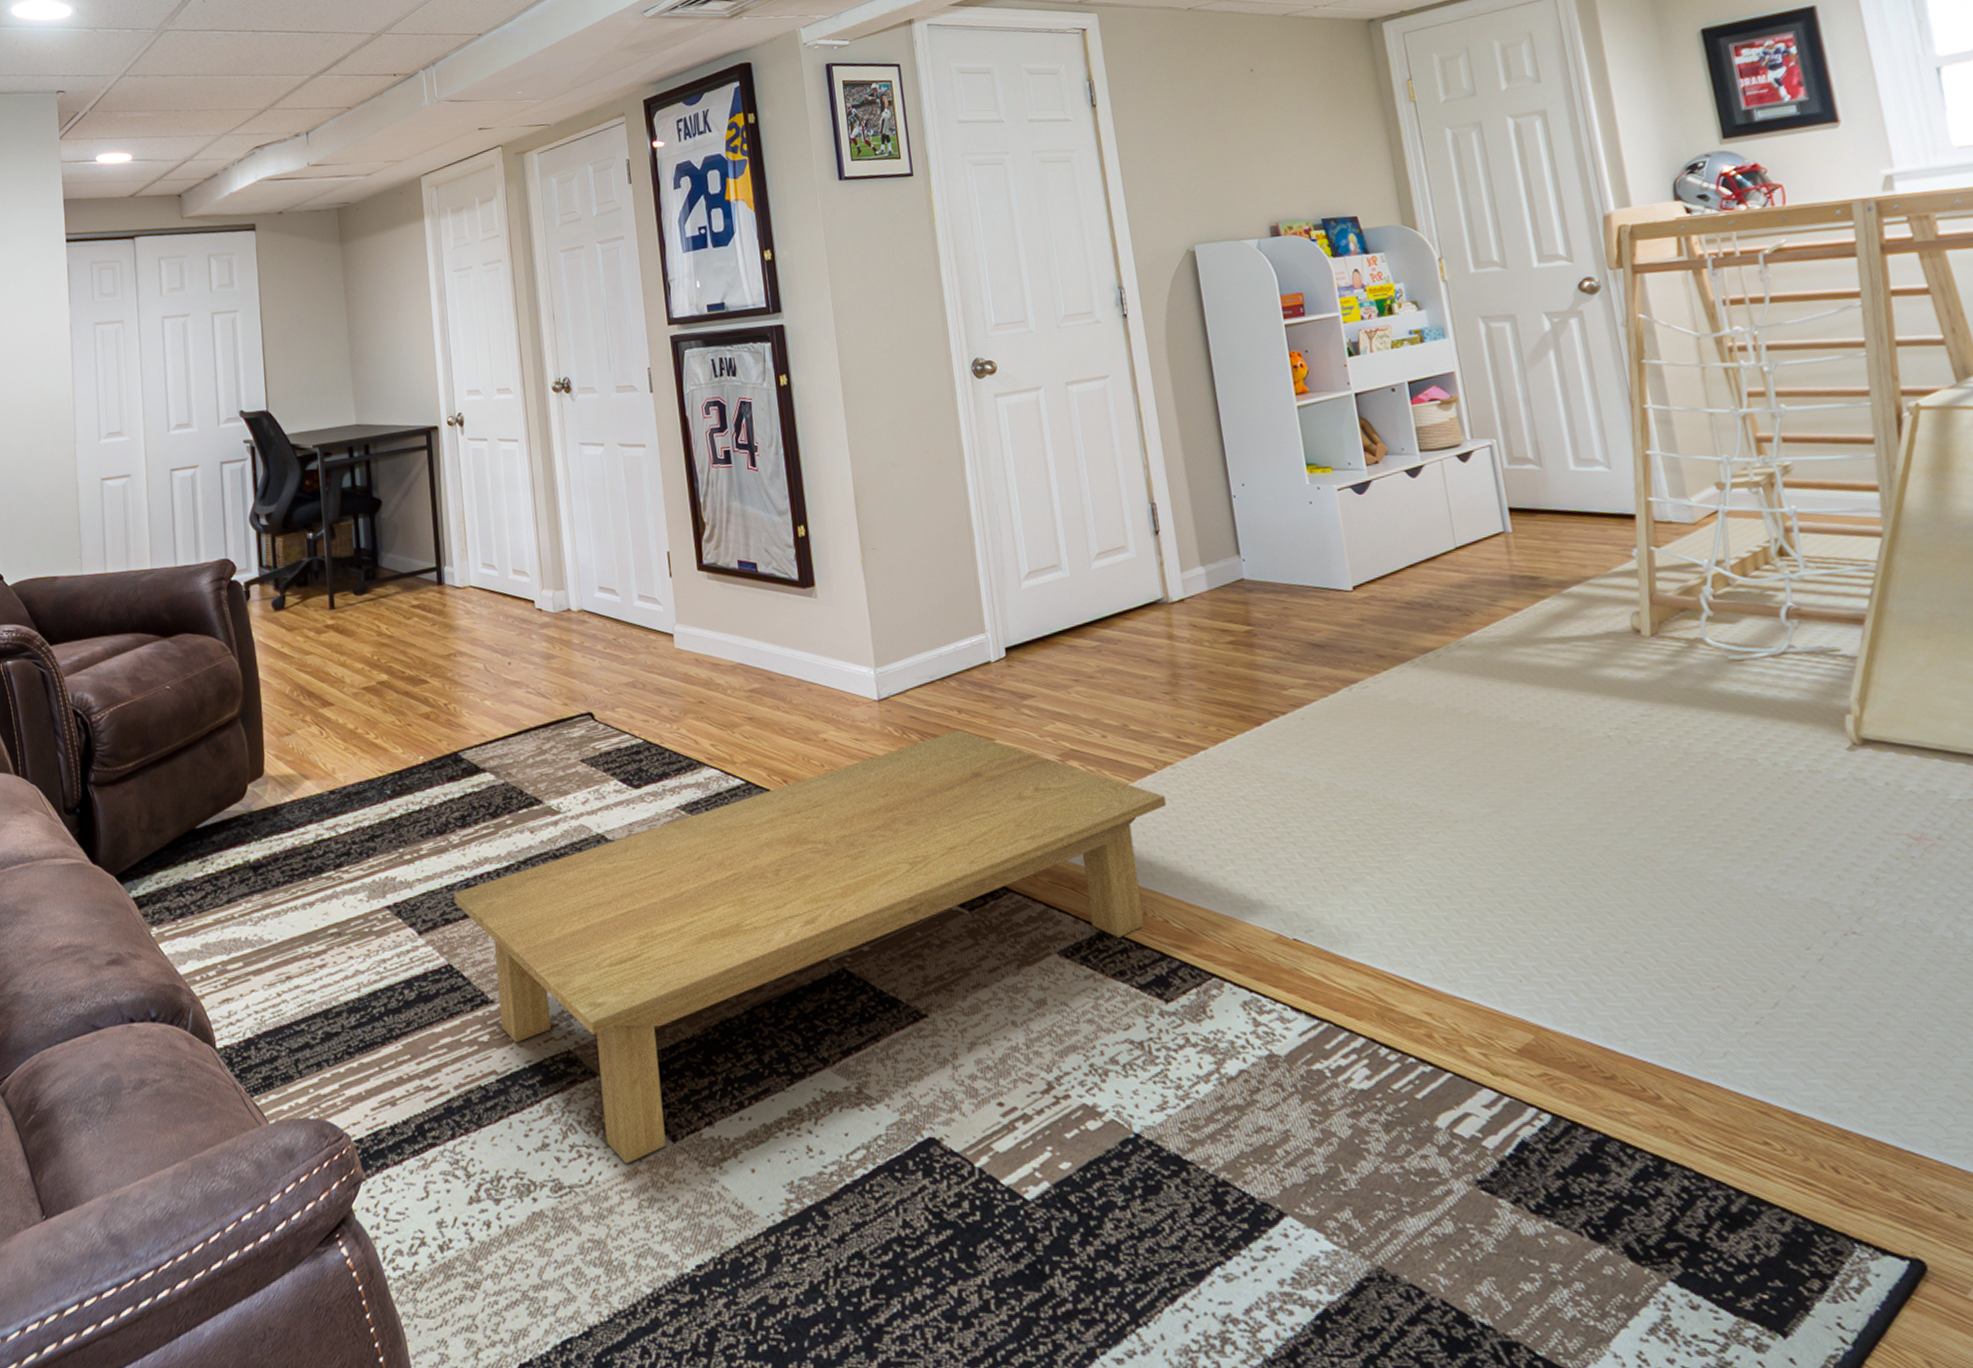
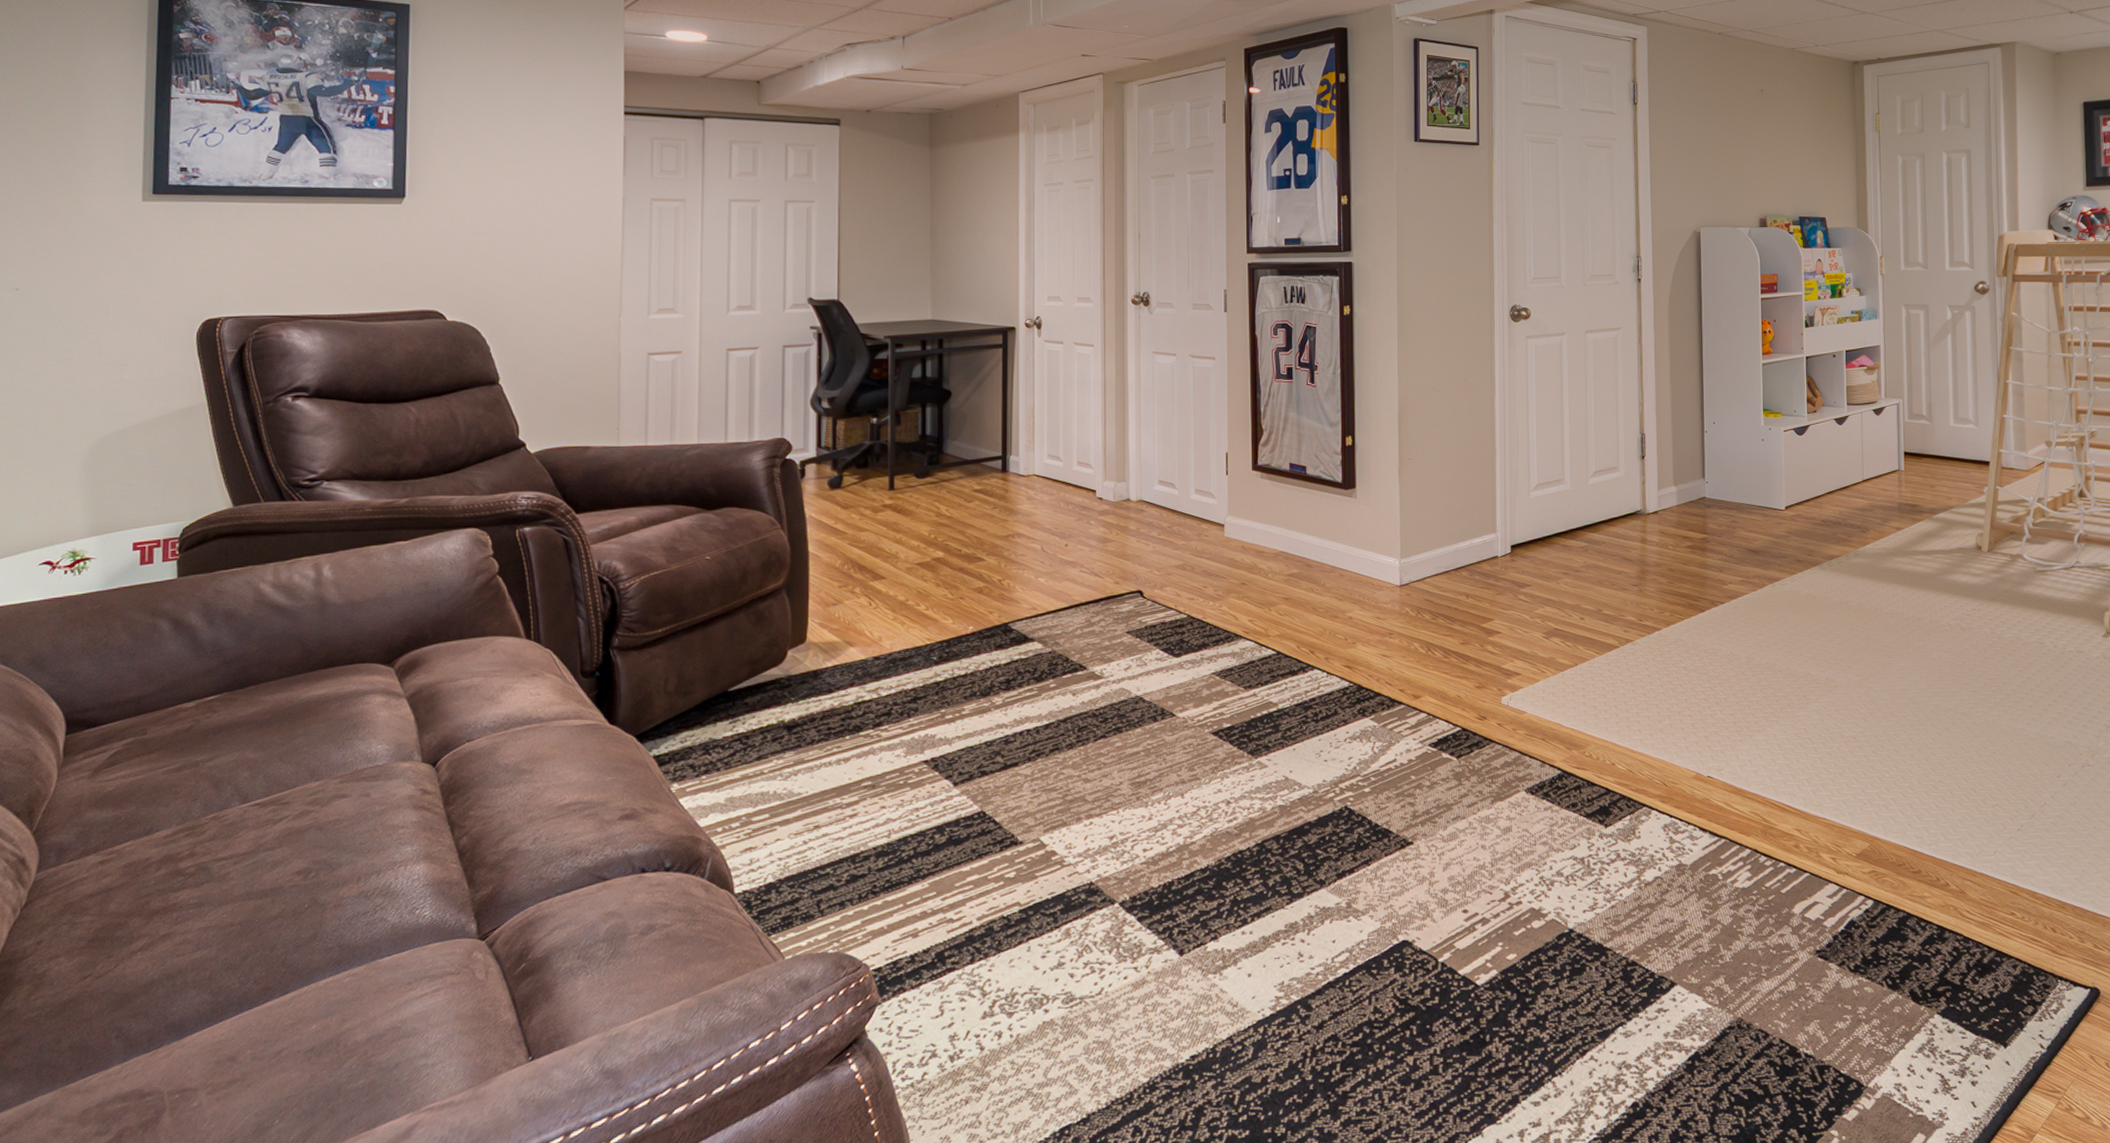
coffee table: present [454,730,1166,1164] -> none [992,611,1624,976]

